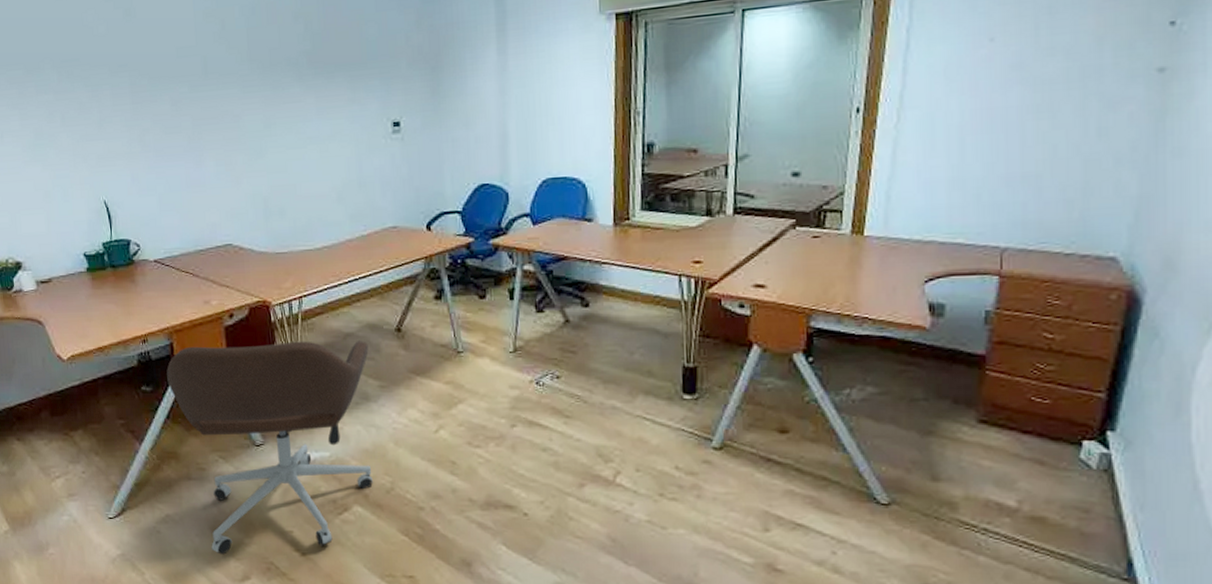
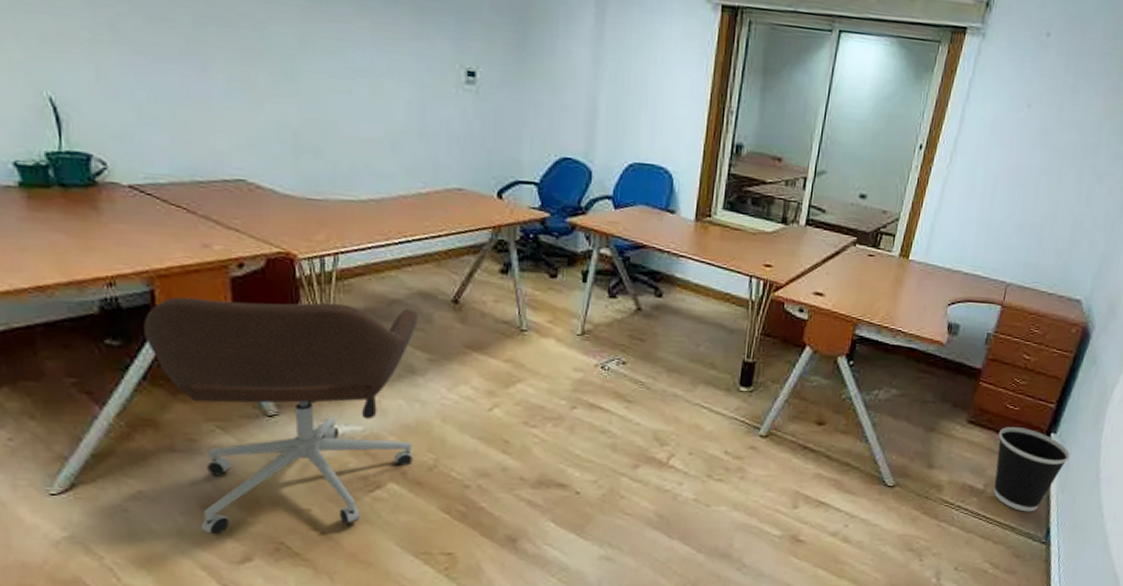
wastebasket: none [1027,426,1143,537] -> present [994,427,1070,512]

